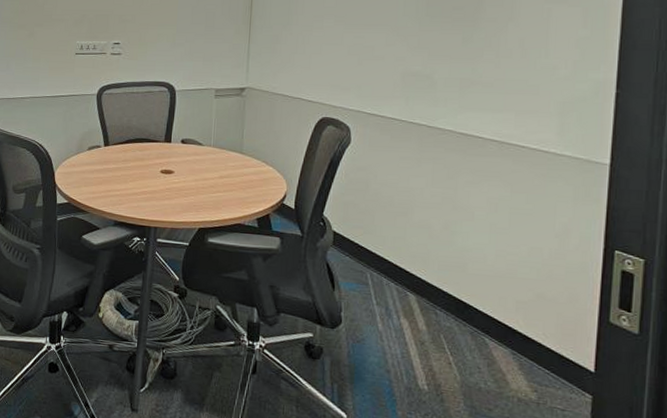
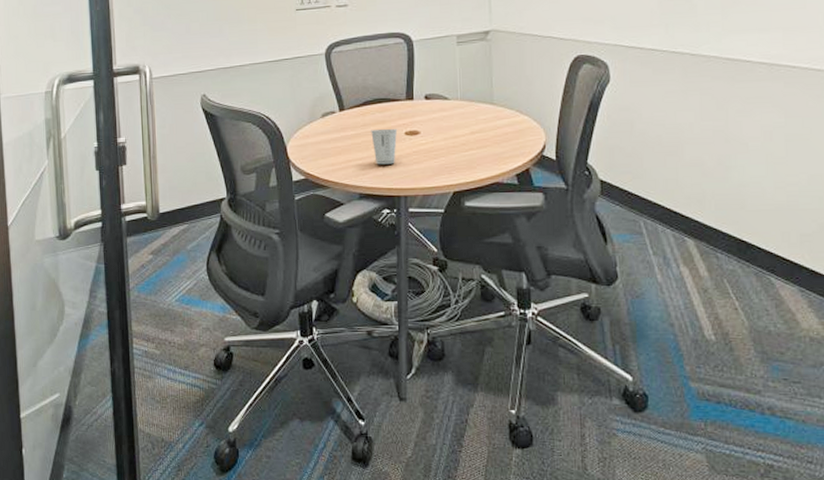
dixie cup: none [130,165,155,198] -> present [371,128,398,165]

